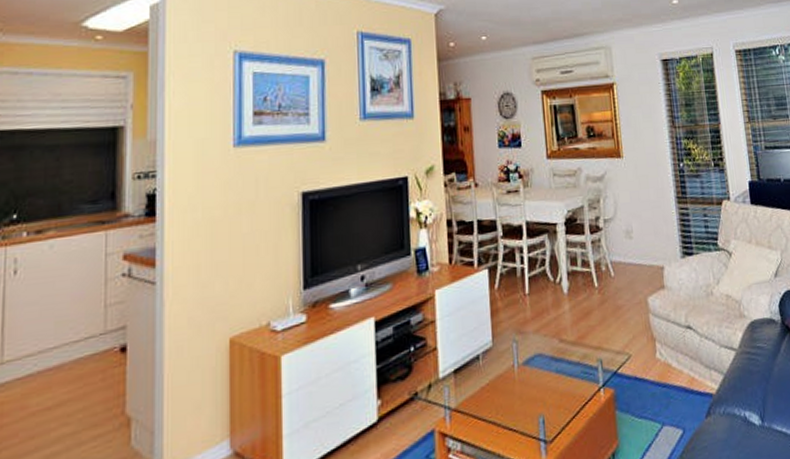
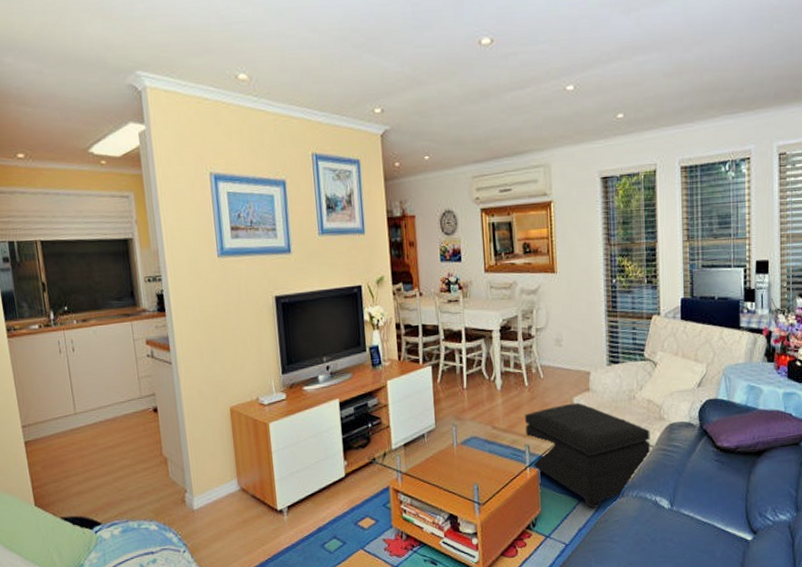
footstool: none [595,303,735,435] -> present [524,402,651,509]

